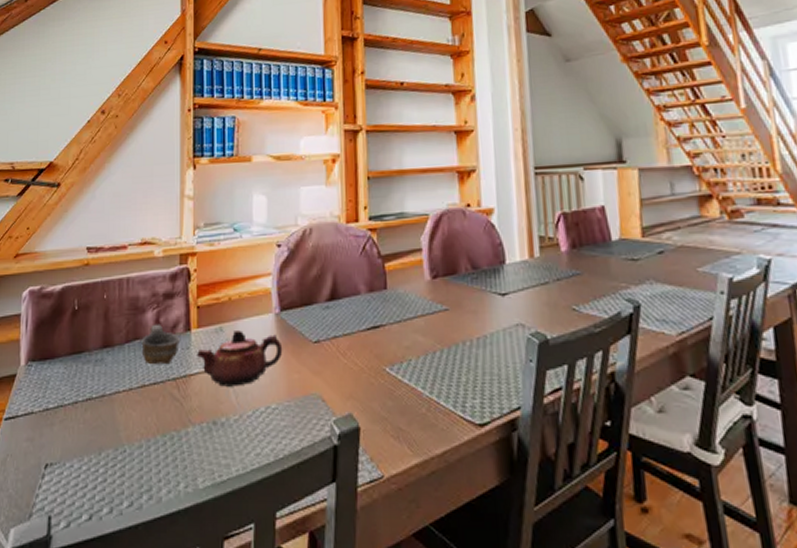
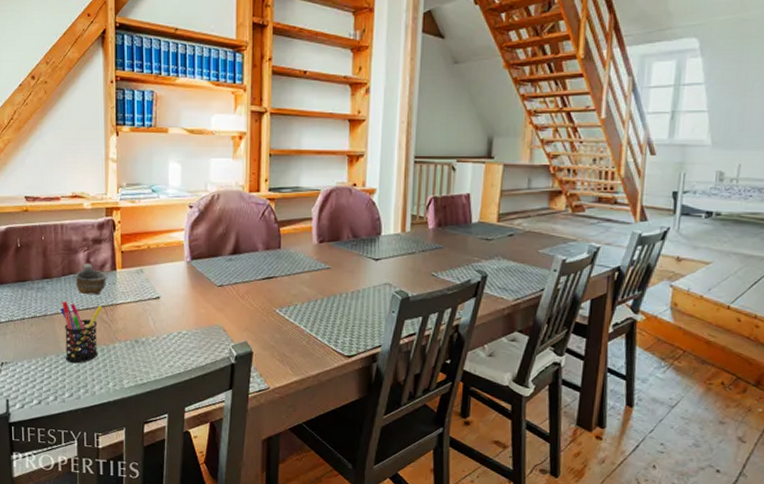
pen holder: none [121,375,173,459] -> present [60,301,102,364]
teapot: present [197,331,283,387] -> none [122,273,193,316]

